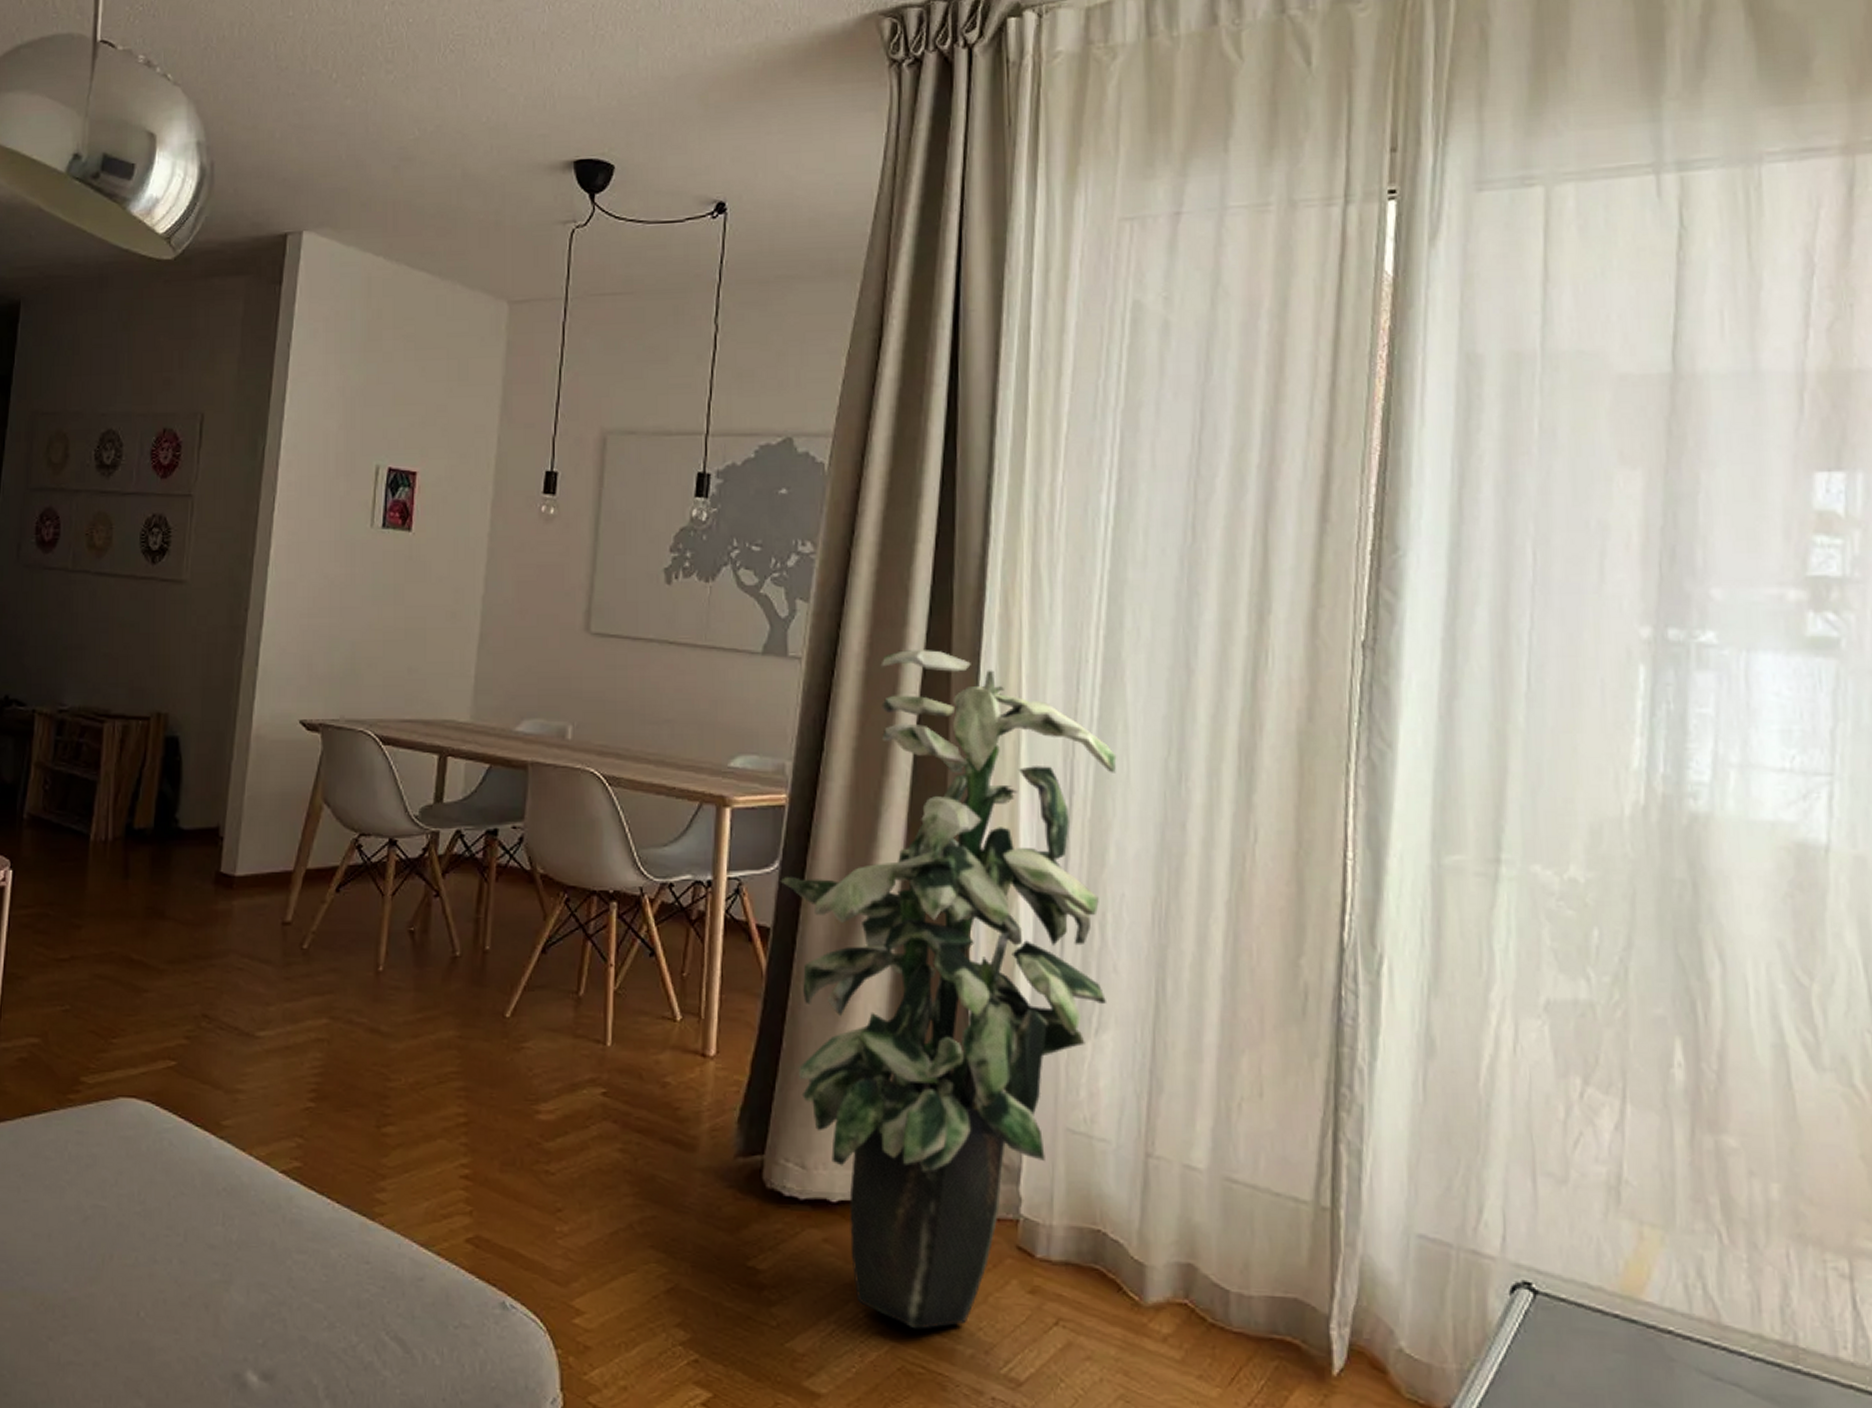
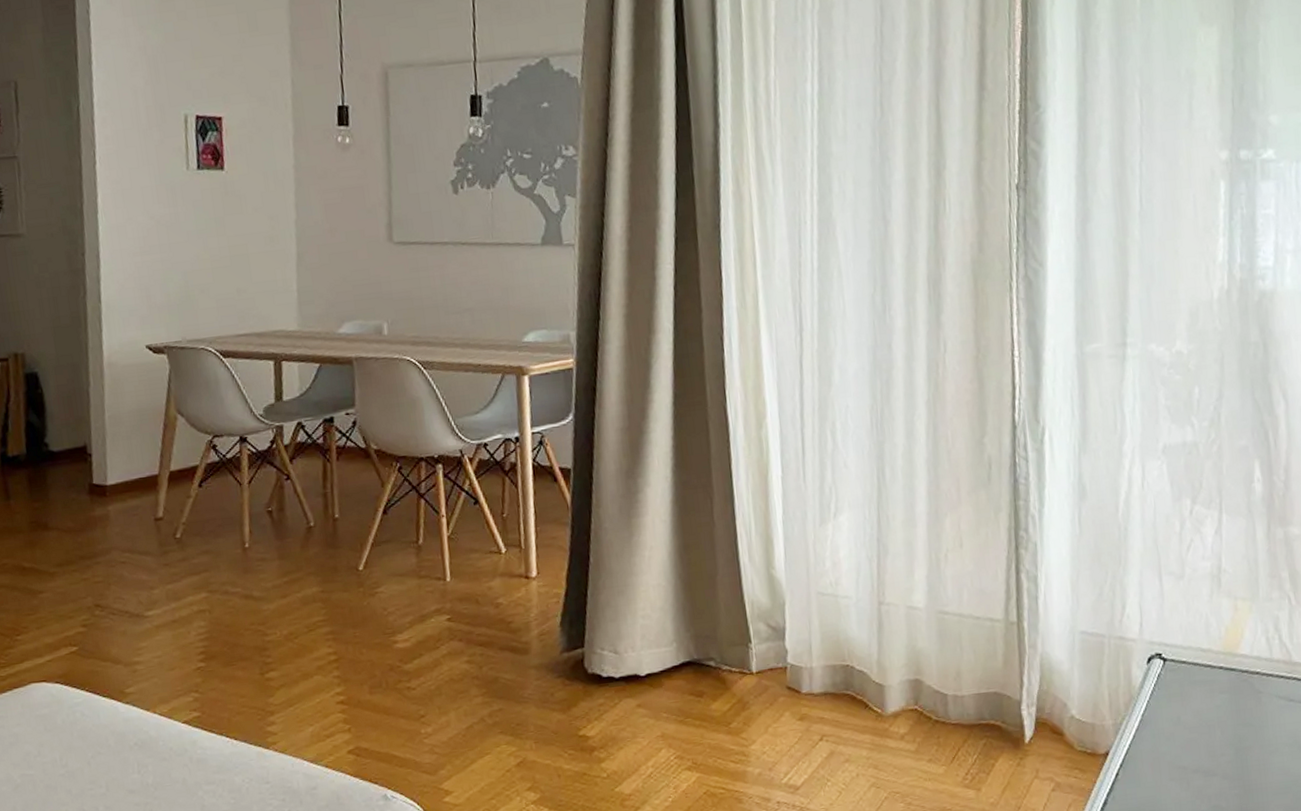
indoor plant: present [780,649,1117,1330] -> none [575,226,840,761]

